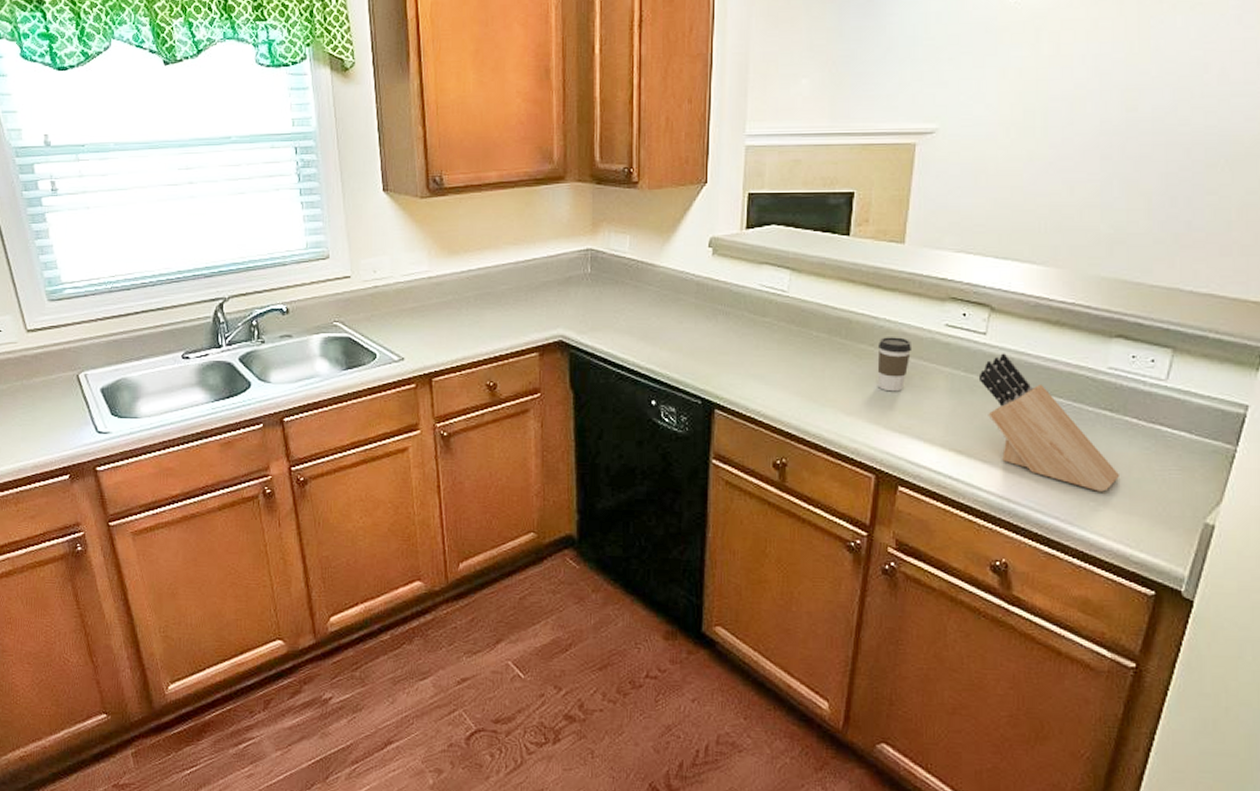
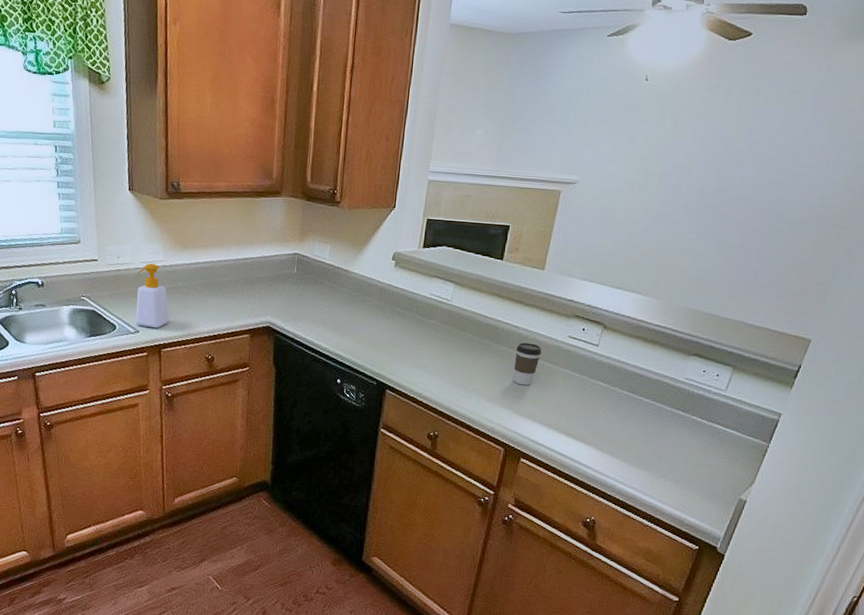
soap bottle: none [398,275,439,354] -> present [135,263,169,329]
knife block: present [978,353,1119,492] -> none [589,361,683,471]

